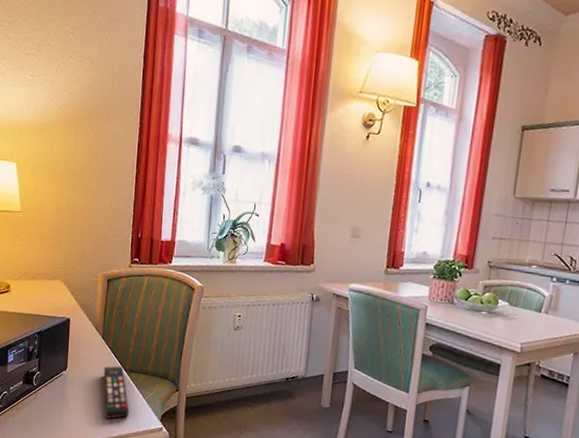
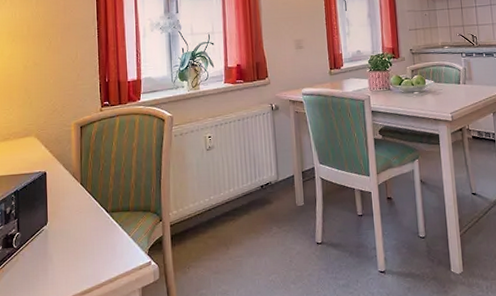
remote control: present [103,366,129,419] -> none [85,208,116,265]

